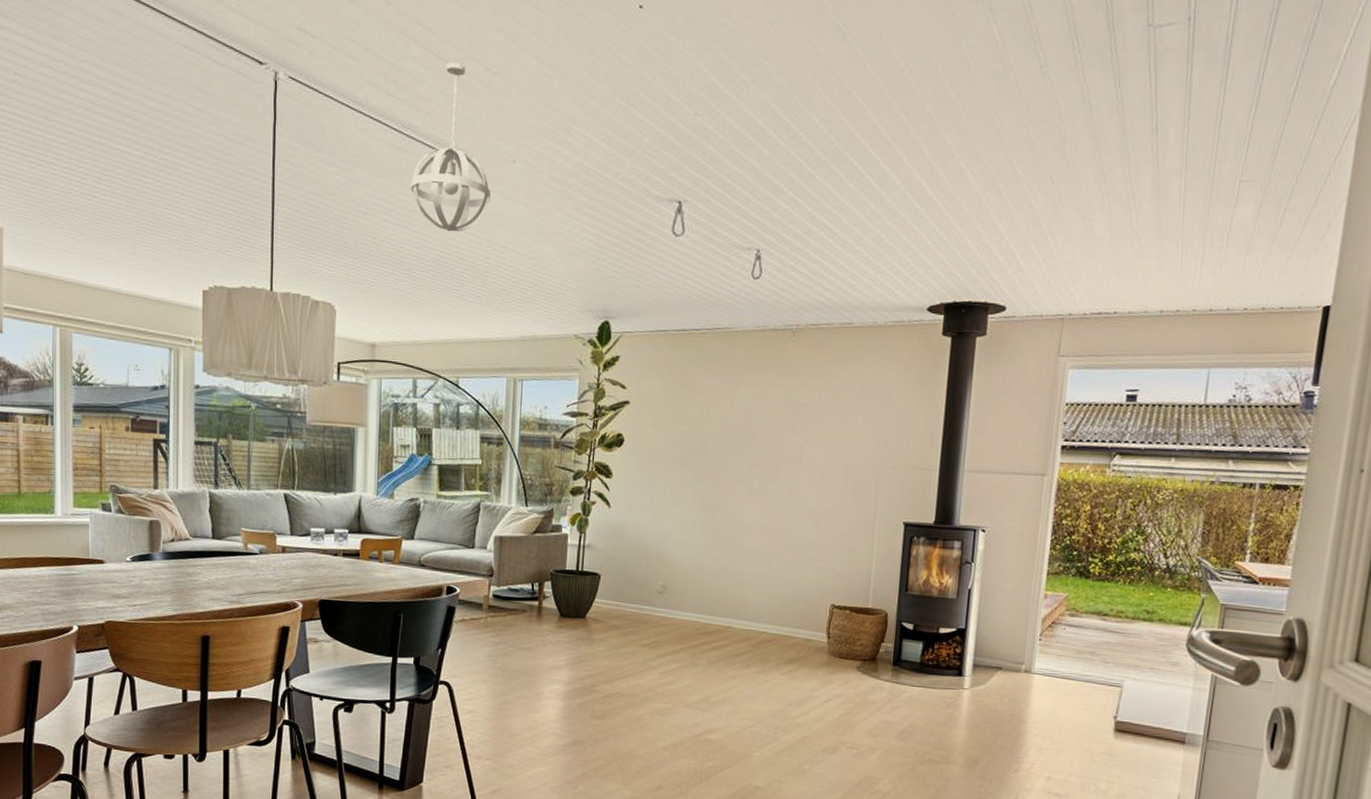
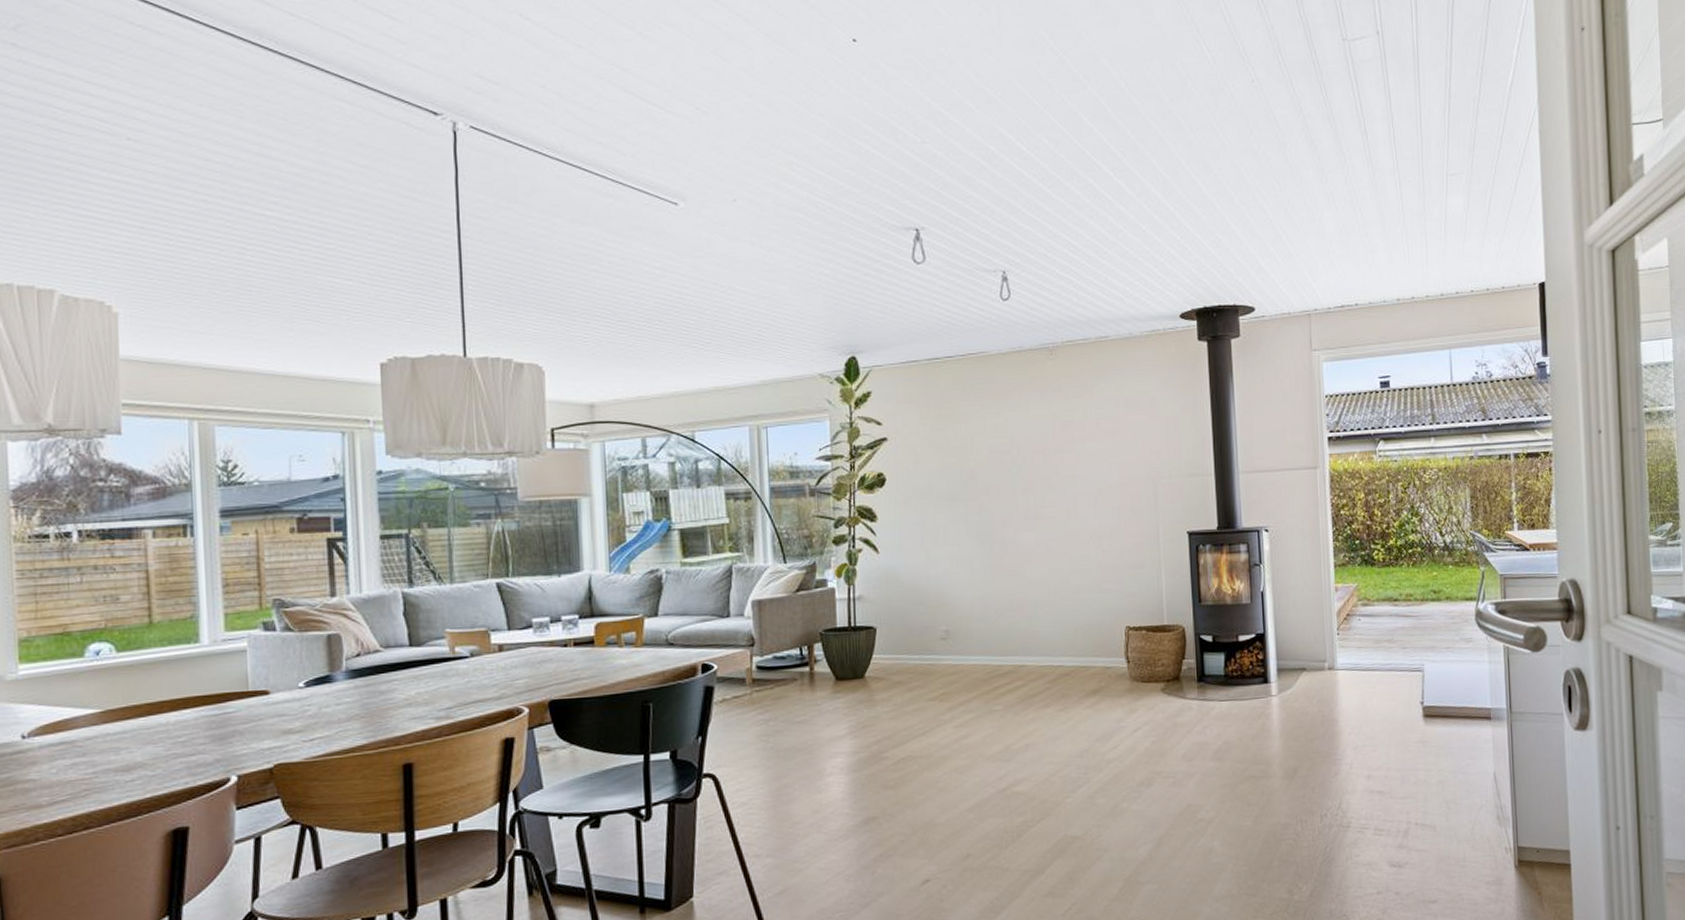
pendant light: present [411,62,490,232] -> none [621,103,712,277]

